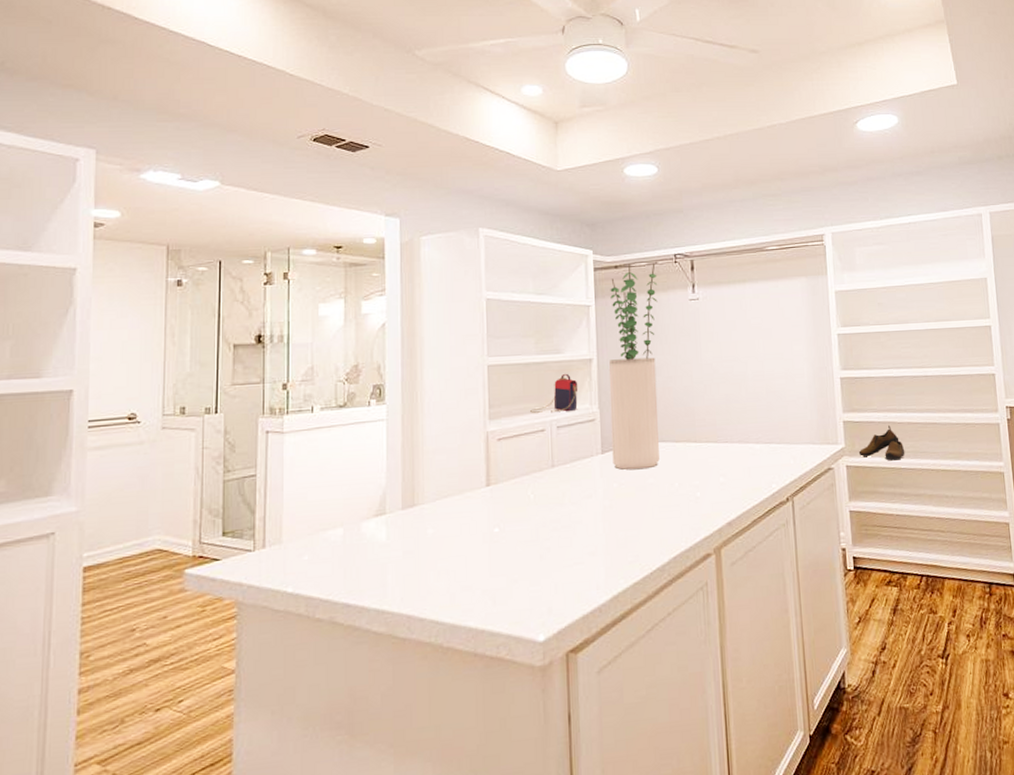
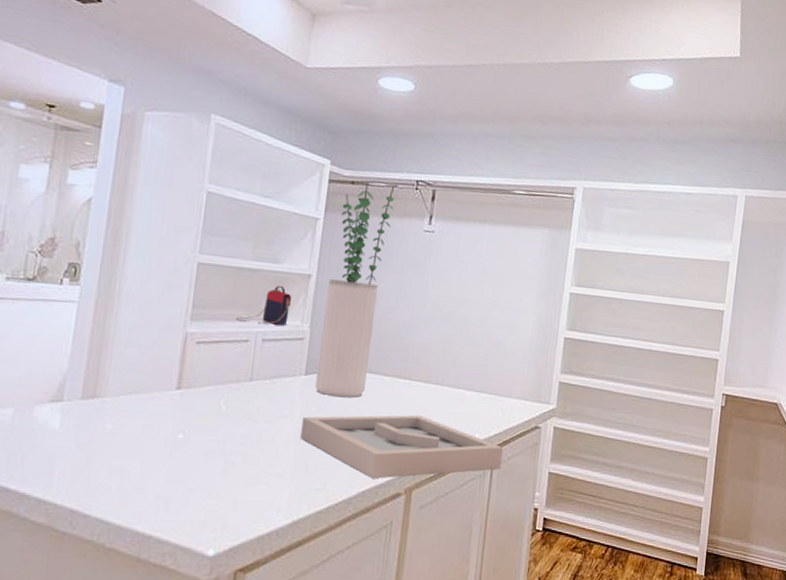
decorative tray: none [606,474,803,544] -> present [300,415,503,479]
shoe: present [858,426,905,461] -> none [568,394,615,430]

